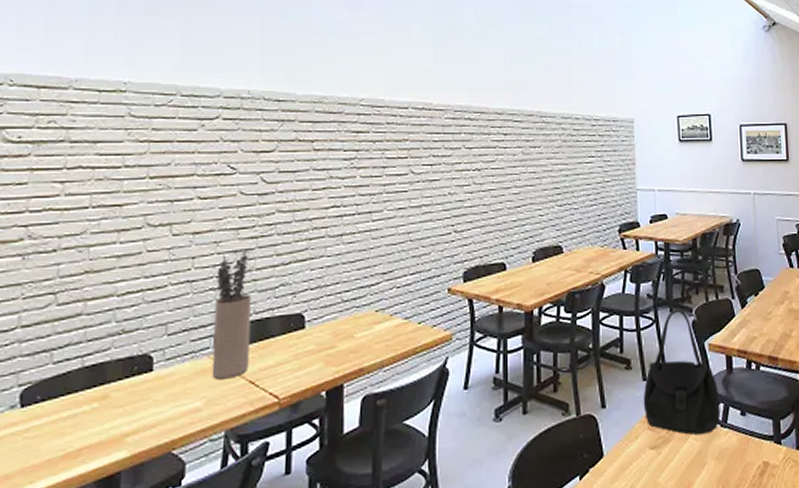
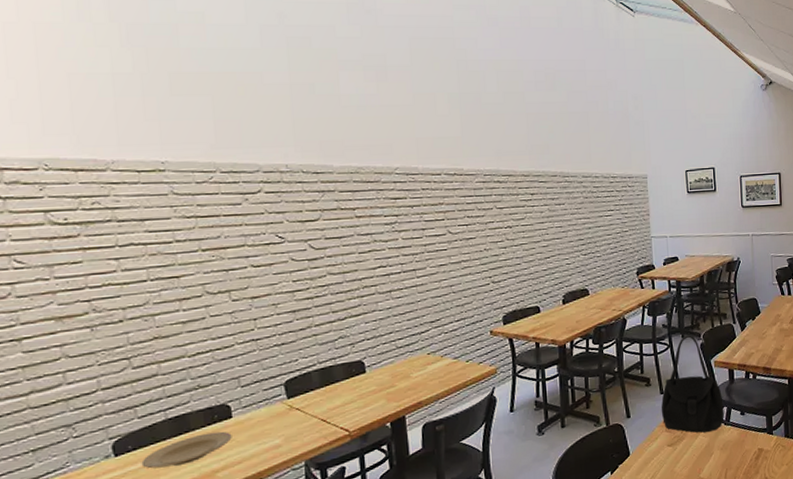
plate: none [47,386,150,426] -> present [141,431,232,469]
vase: present [211,249,252,380] -> none [279,308,319,421]

